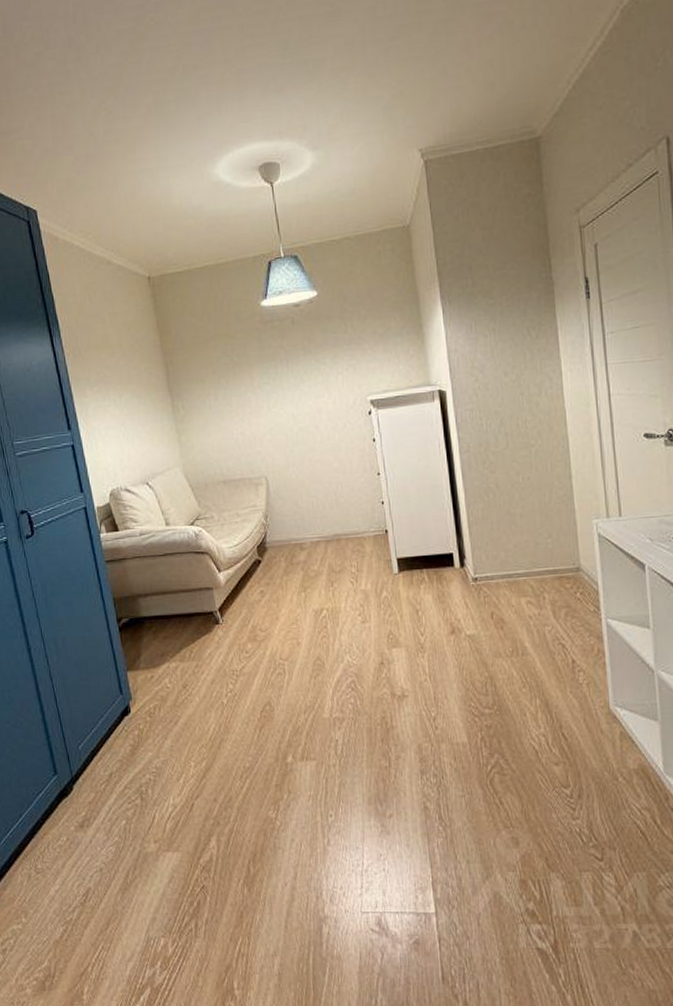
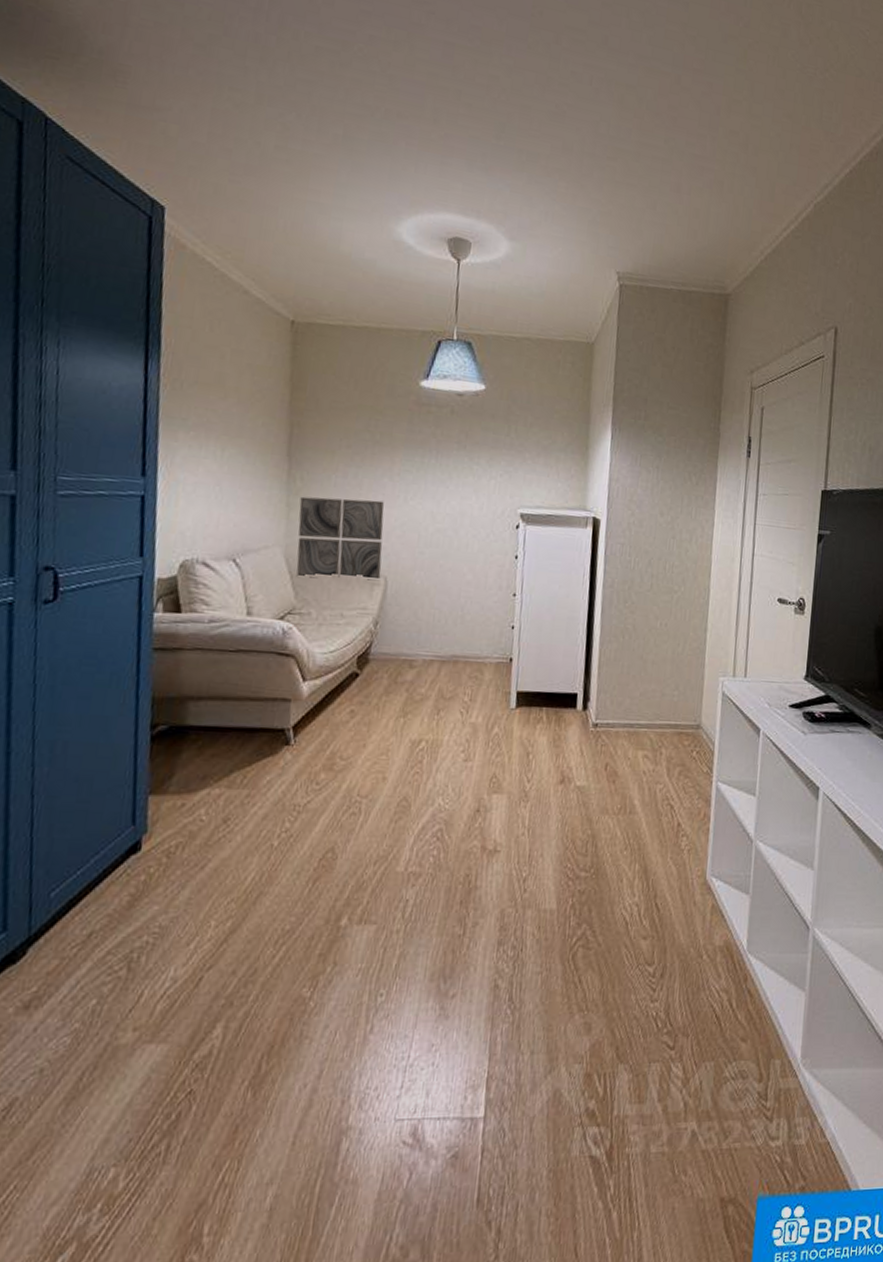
wall art: none [185,413,262,489] -> present [296,496,384,581]

